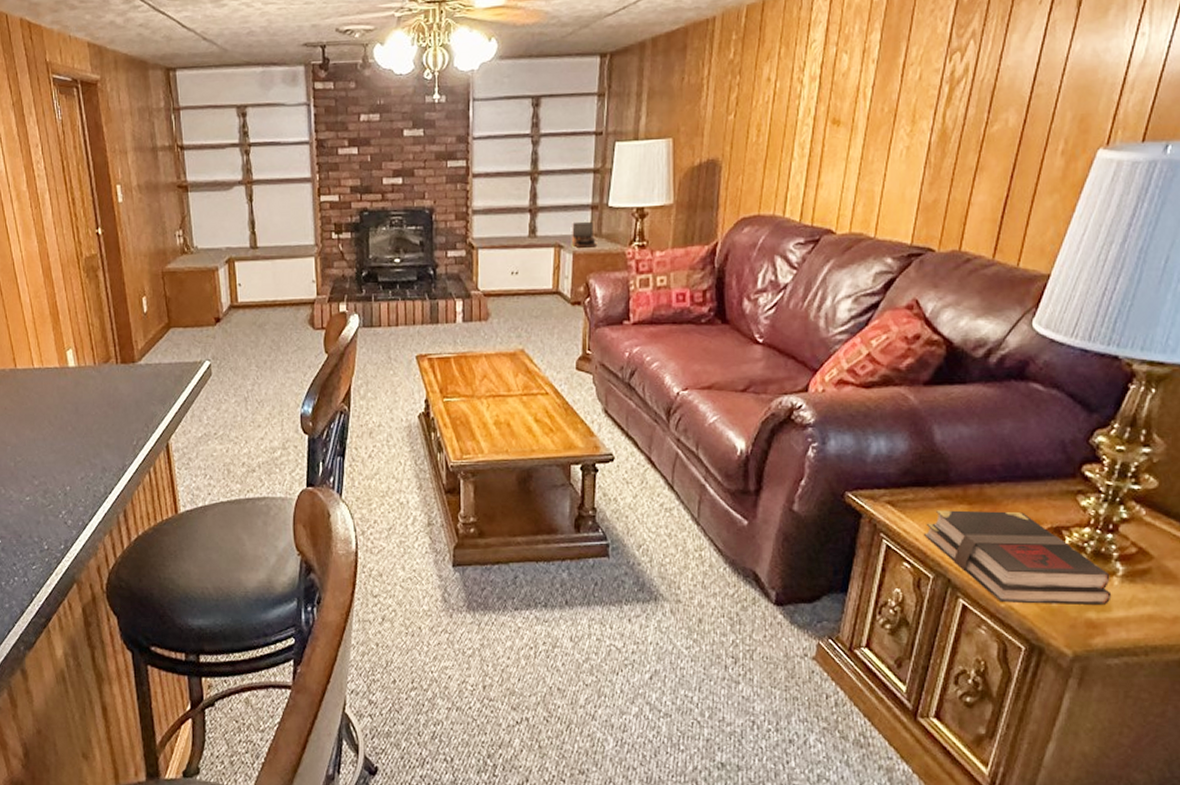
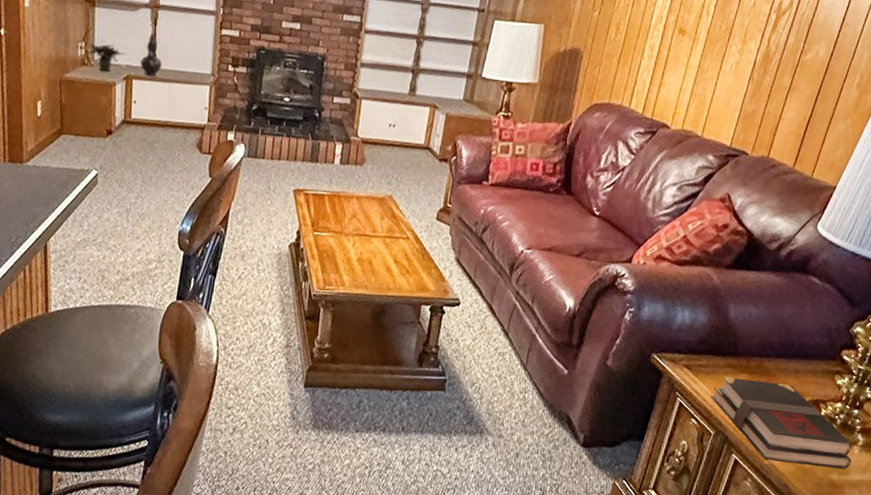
potted plant: none [182,229,224,258] -> present [84,44,125,72]
decorative vase: none [240,211,263,255] -> present [140,34,162,76]
decorative box: present [572,221,596,249] -> none [446,86,468,113]

